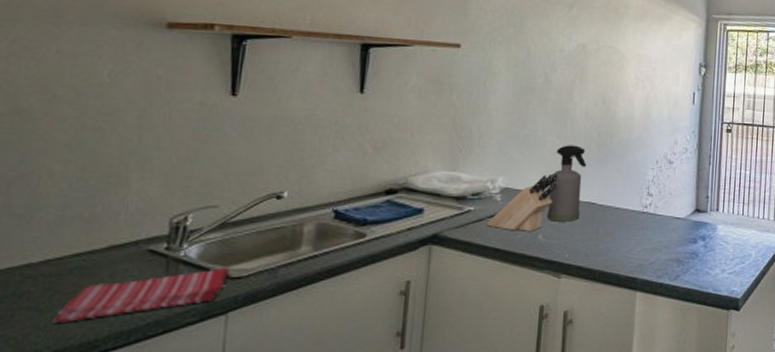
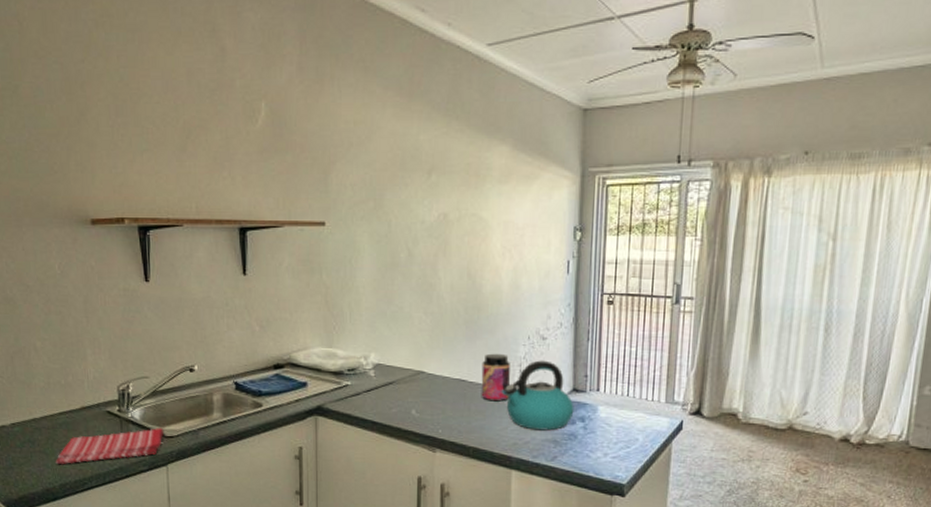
knife block: present [487,173,559,231] -> none [364,350,428,406]
spray bottle: present [546,145,587,222] -> none [418,321,455,398]
jar: none [610,176,639,224] -> present [481,353,511,402]
kettle: none [632,183,696,250] -> present [504,360,574,431]

